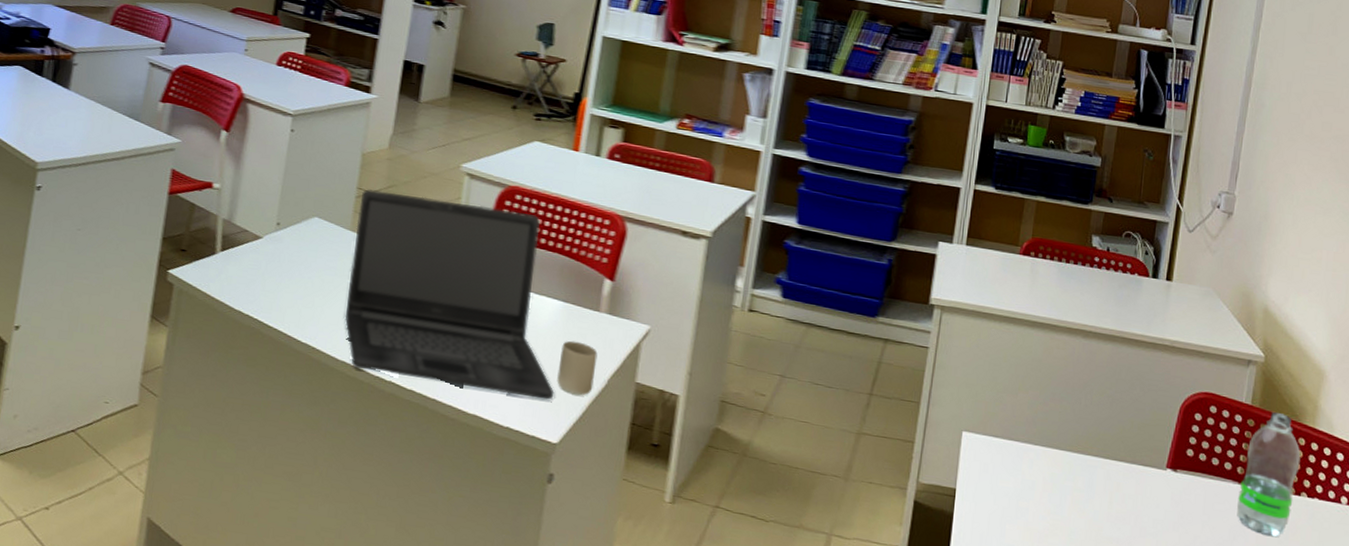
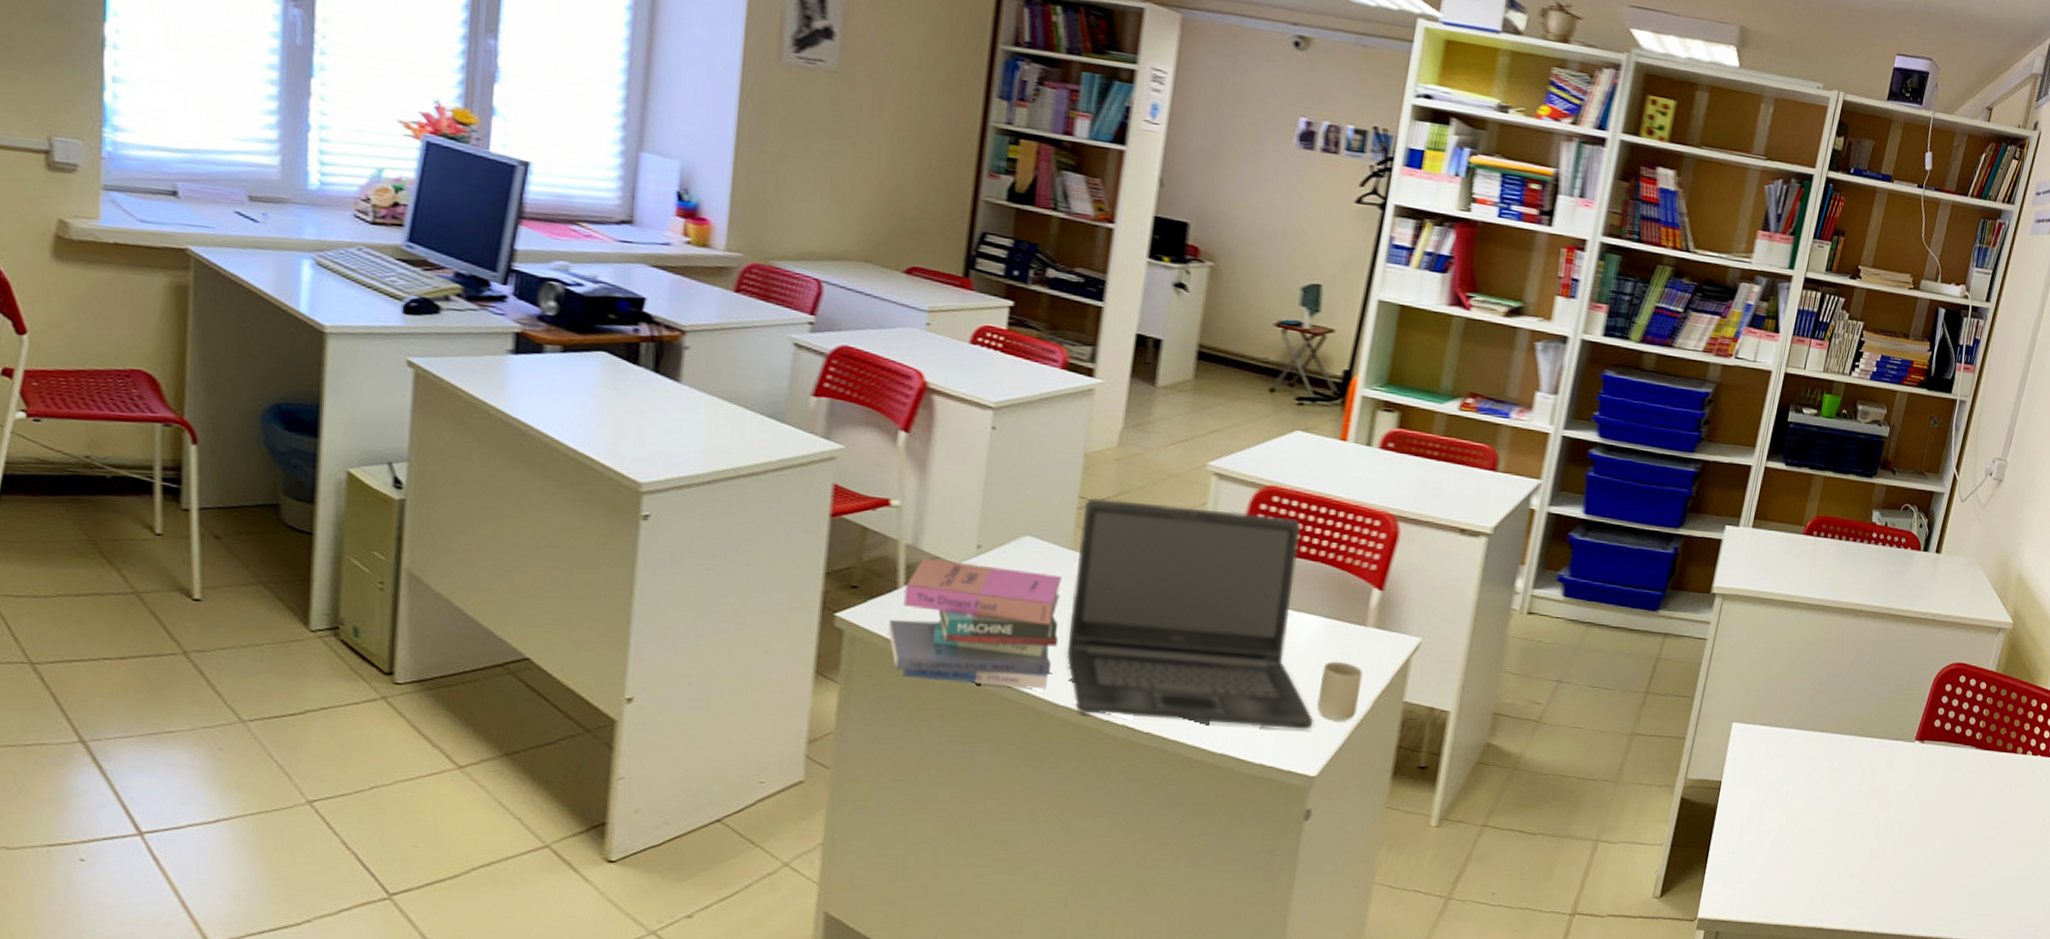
books: none [207,230,342,346] -> present [888,557,1062,690]
bottle: present [1236,411,1301,537] -> none [1970,676,2032,796]

